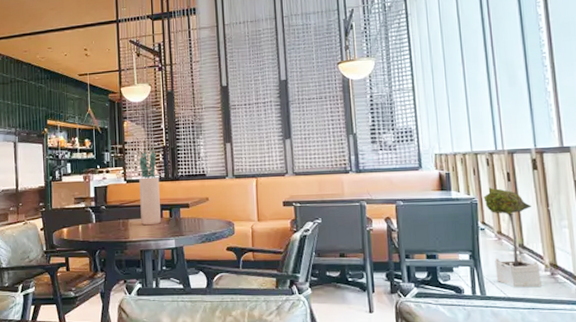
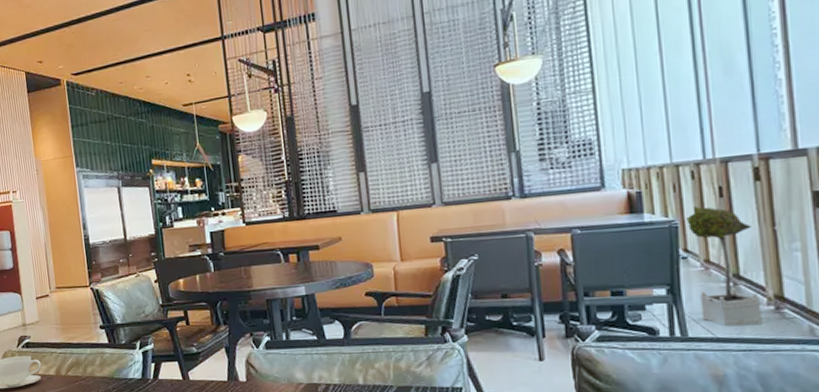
vase: present [139,146,161,226] -> none [258,181,288,272]

